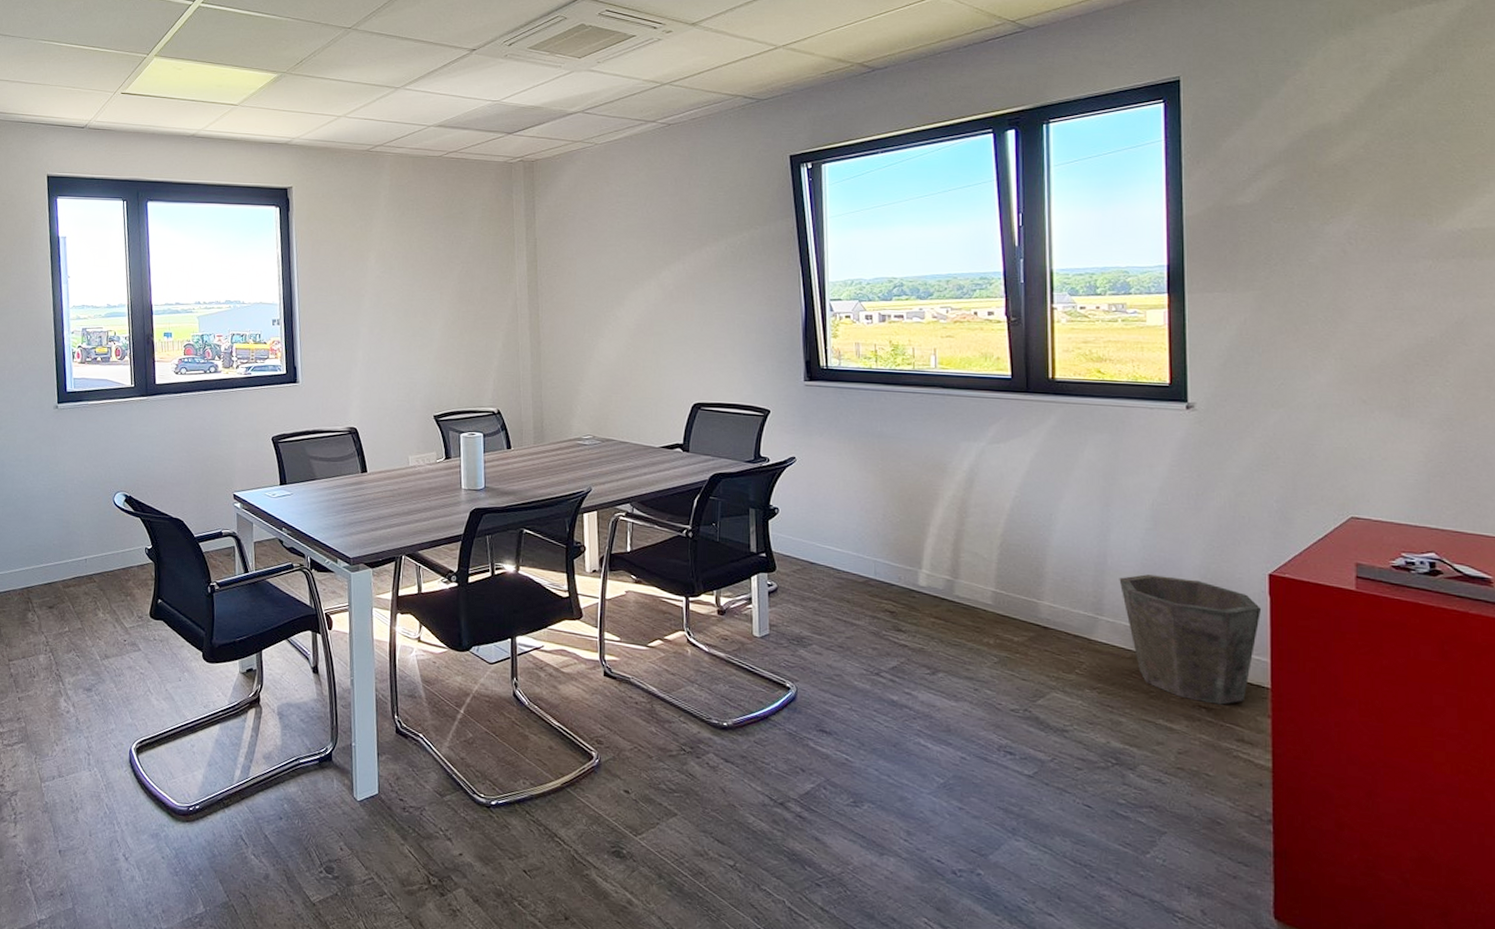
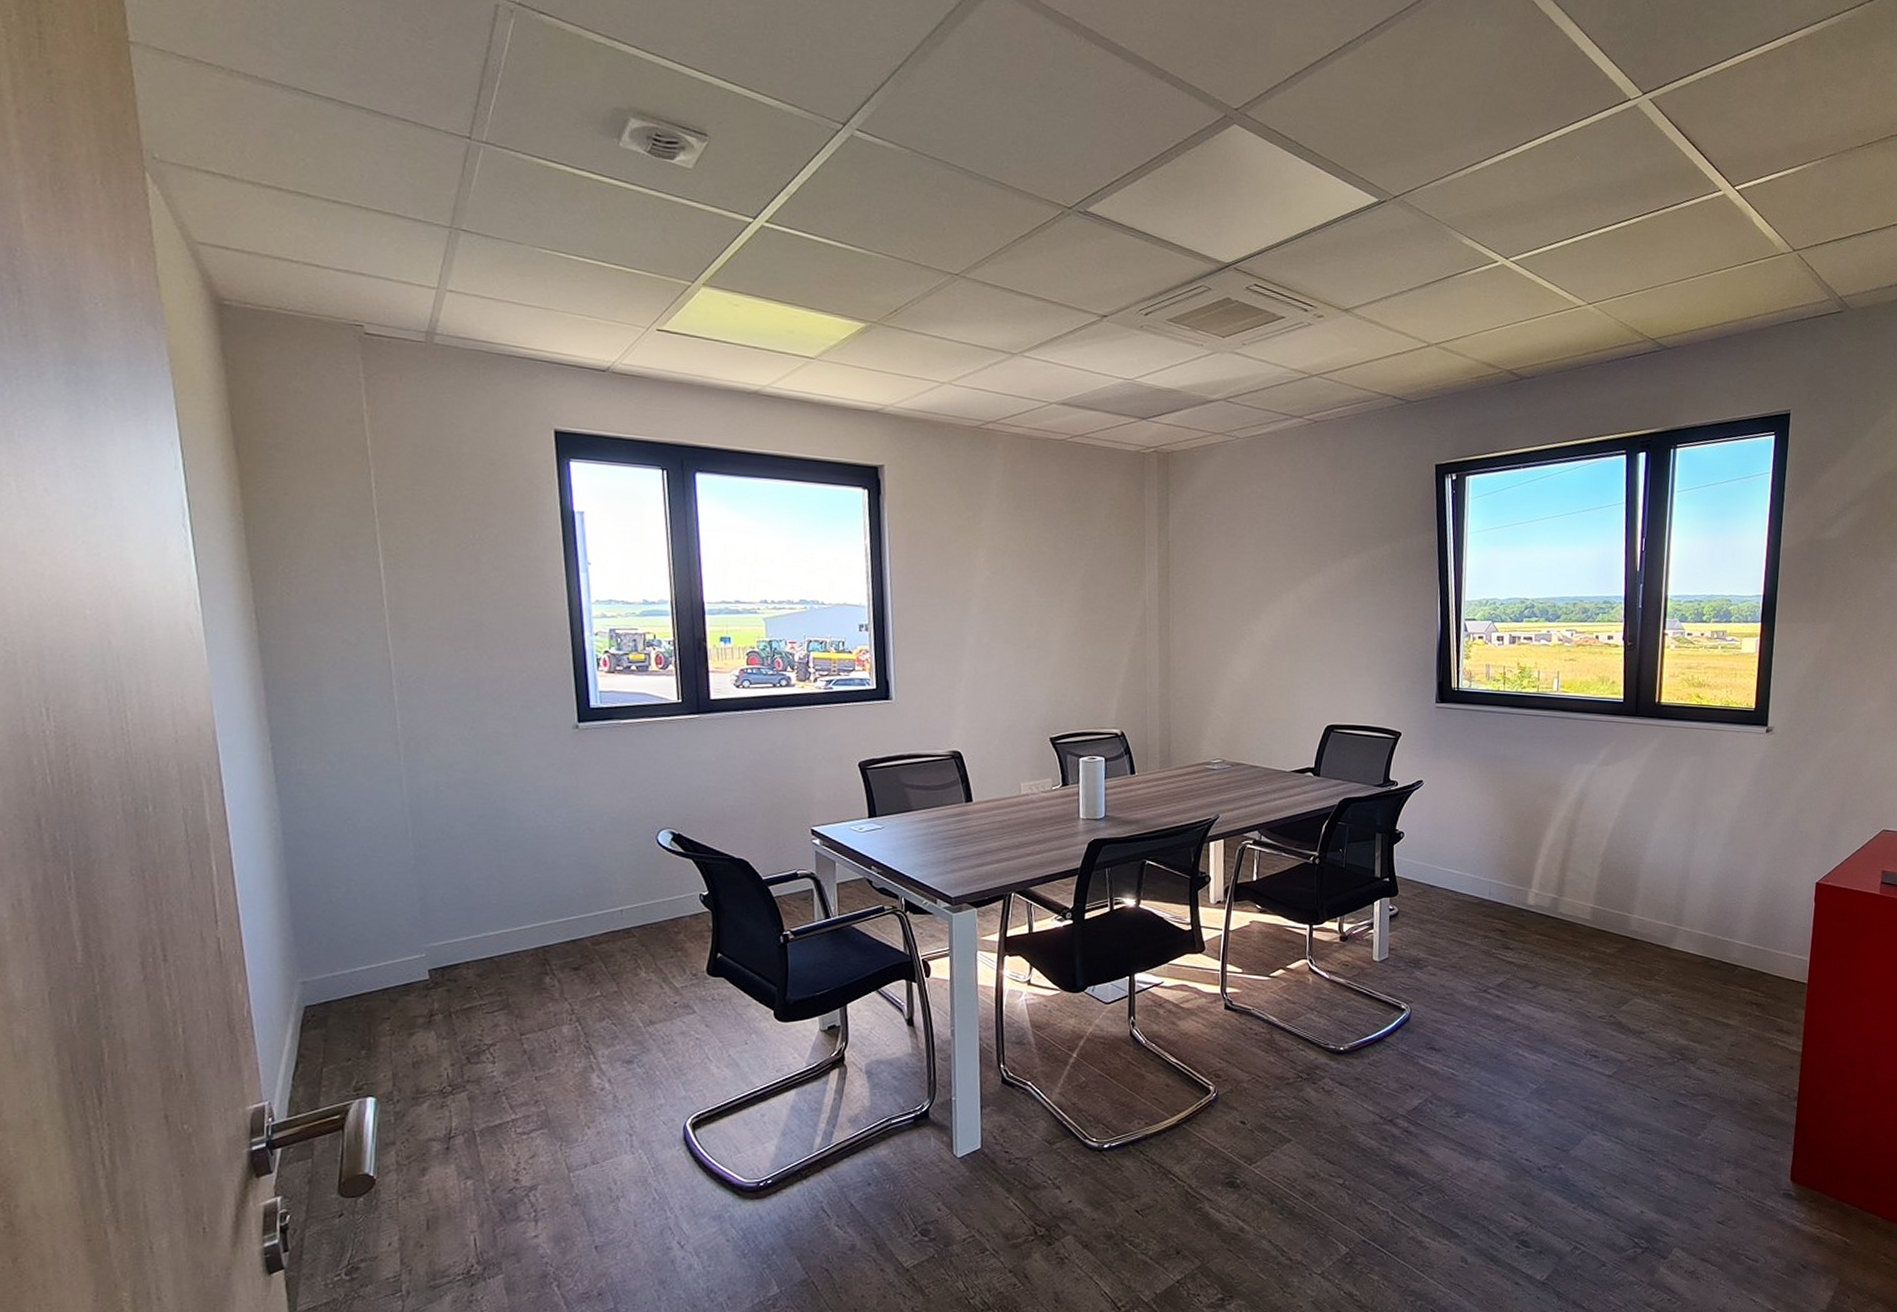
waste bin: present [1119,574,1262,705] -> none [1698,886,1808,1000]

